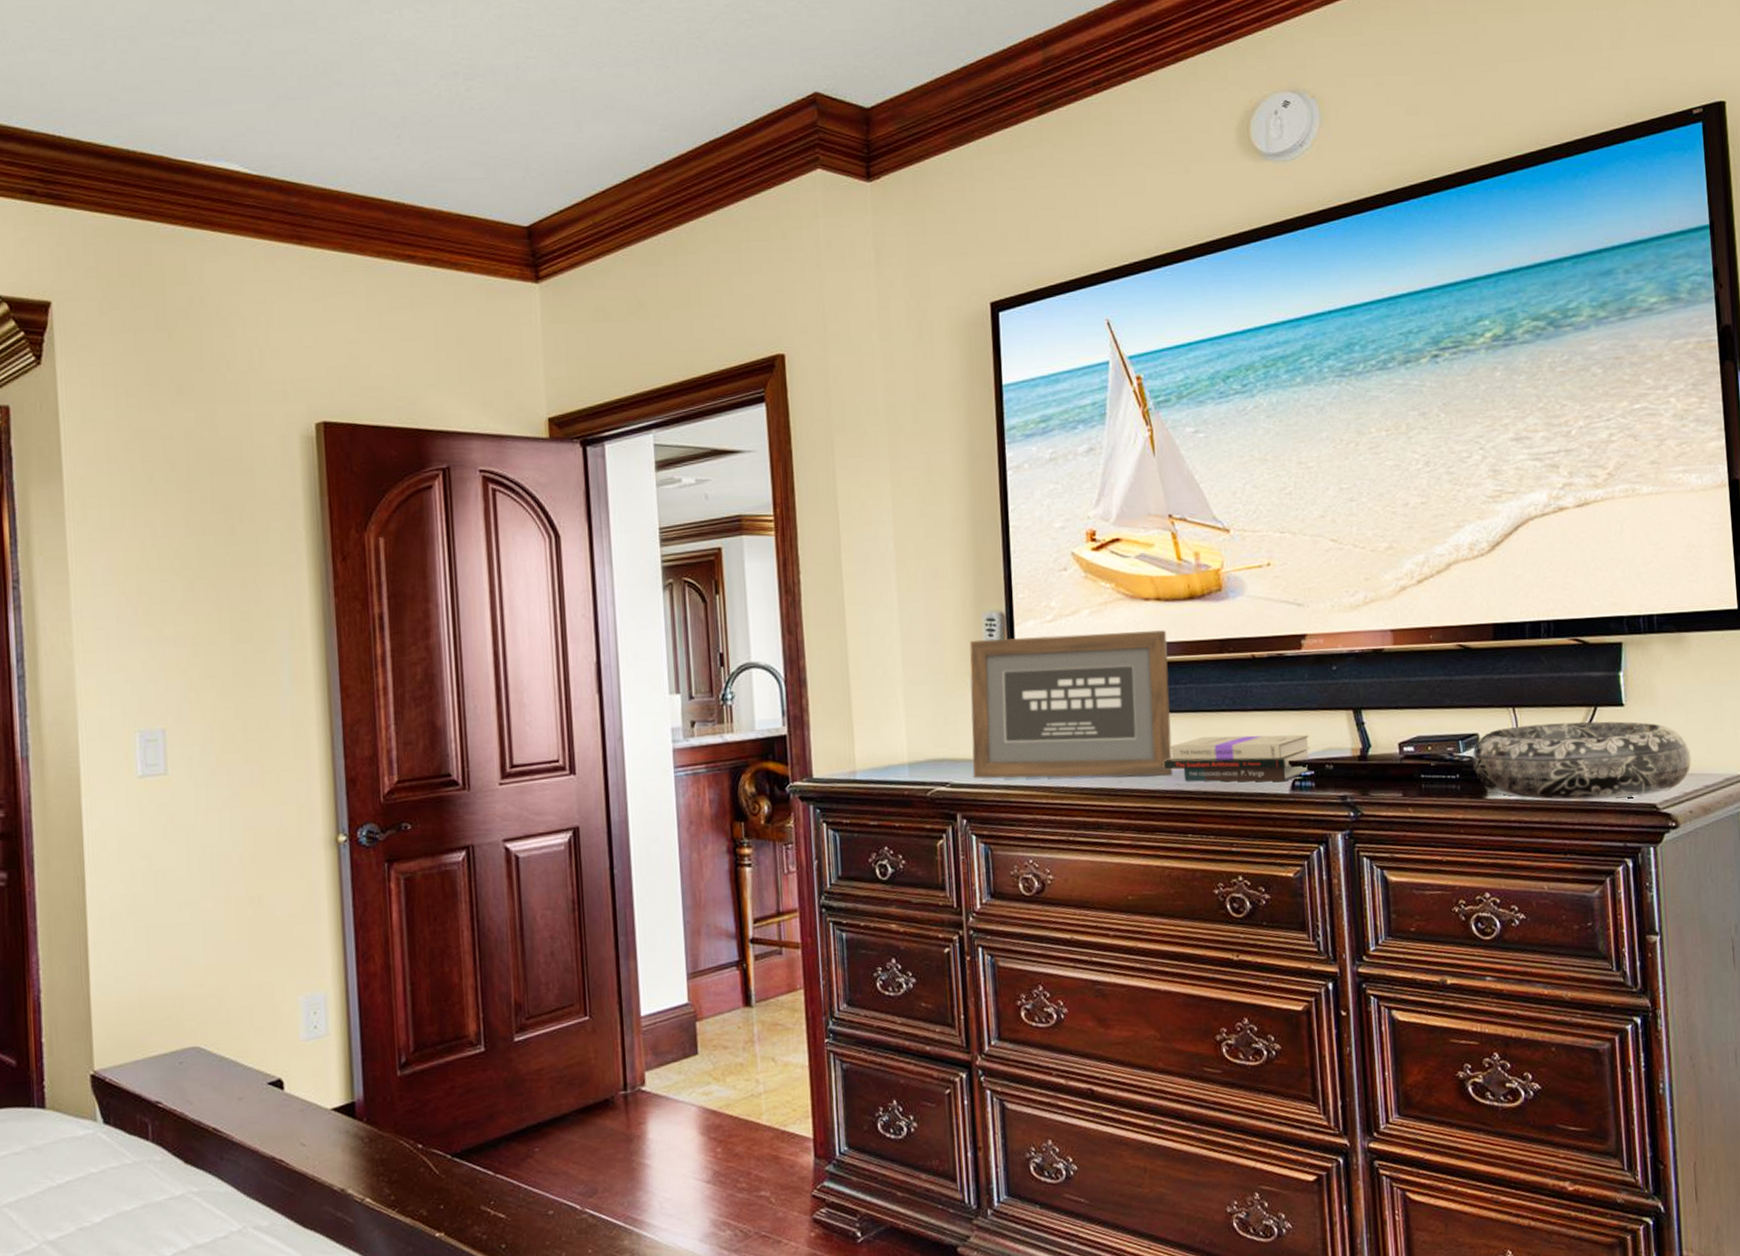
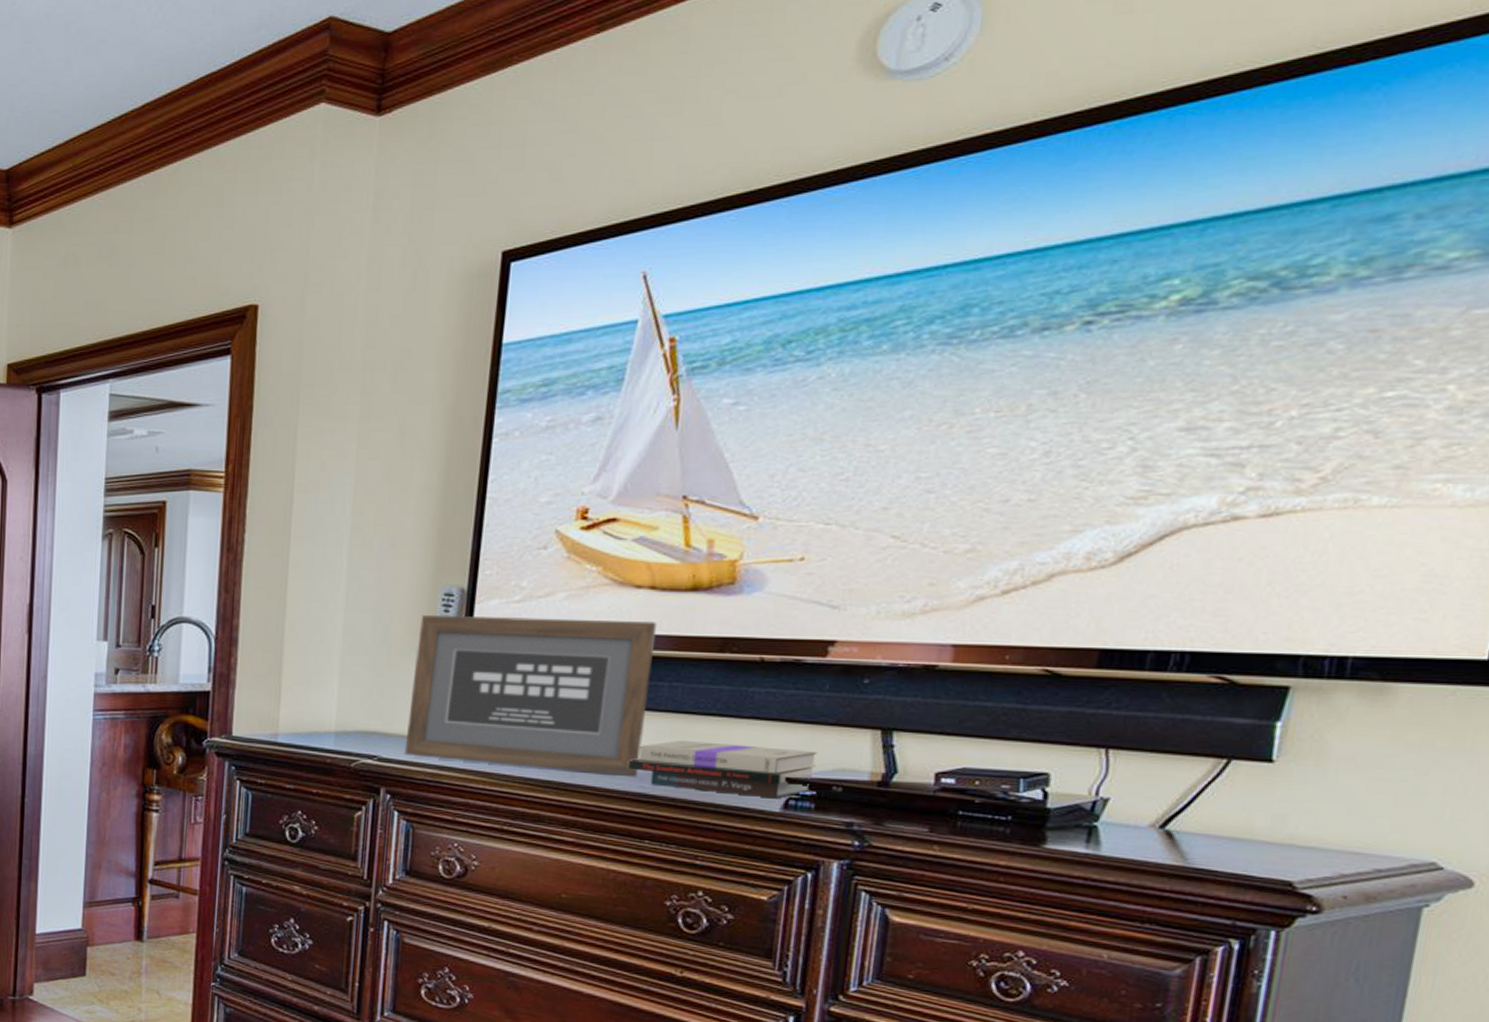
decorative bowl: present [1471,721,1692,801] -> none [1032,770,1364,871]

